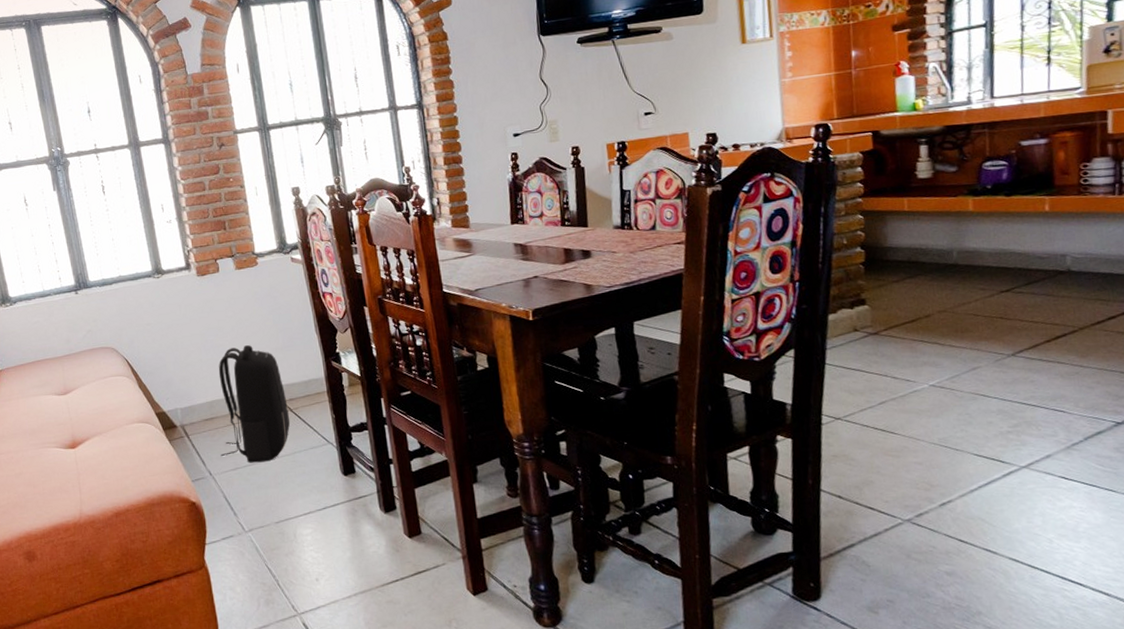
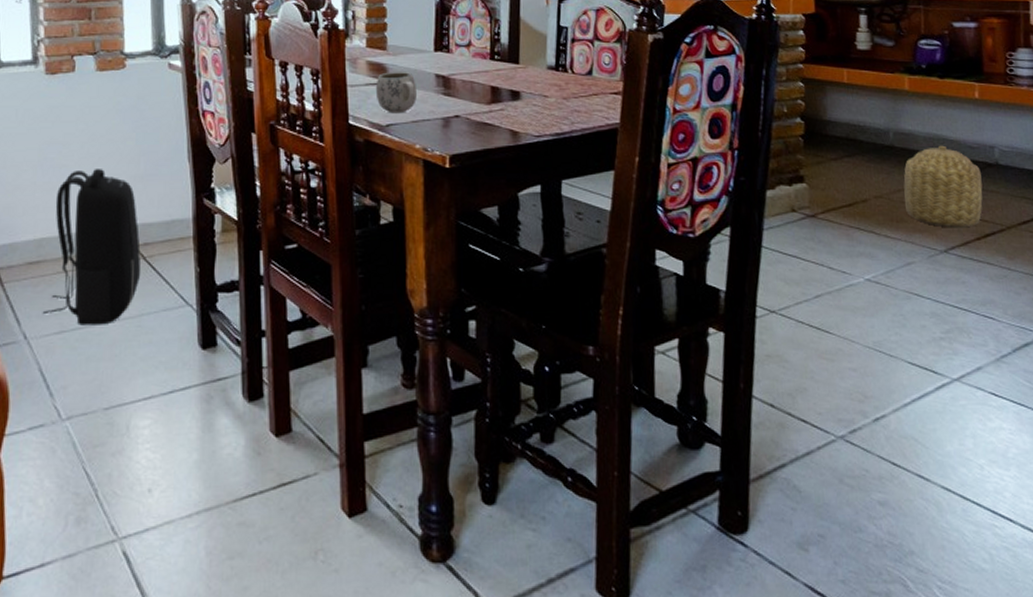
mug: none [463,244,499,280] -> present [375,72,417,114]
basket: none [968,258,1053,334] -> present [904,145,983,228]

